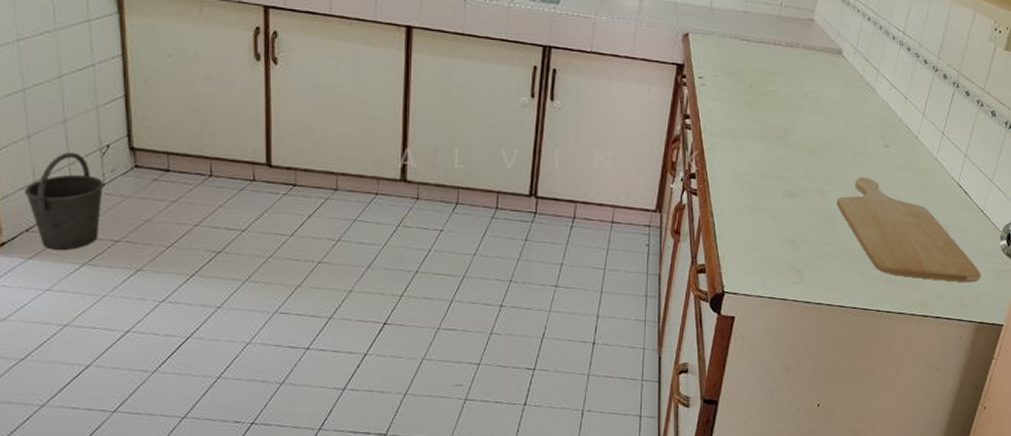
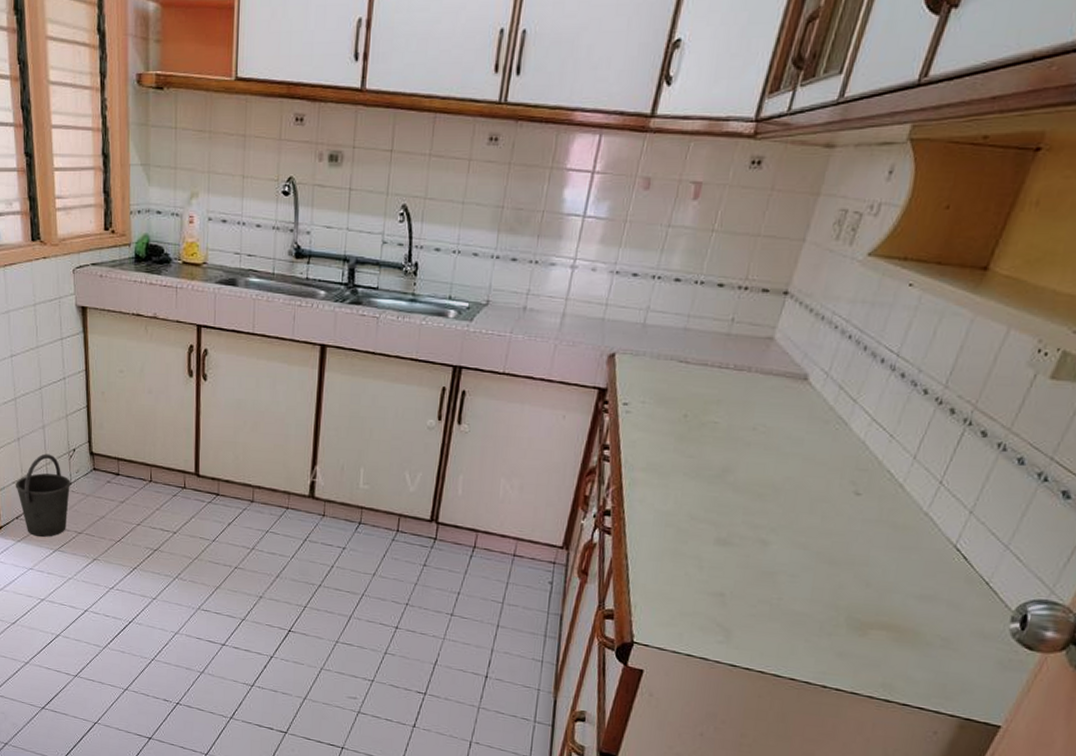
chopping board: present [837,177,981,282] -> none [782,528,976,669]

